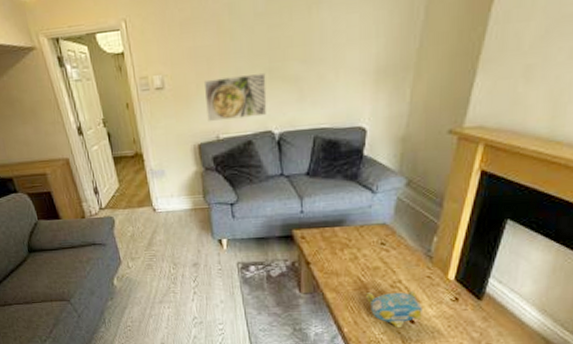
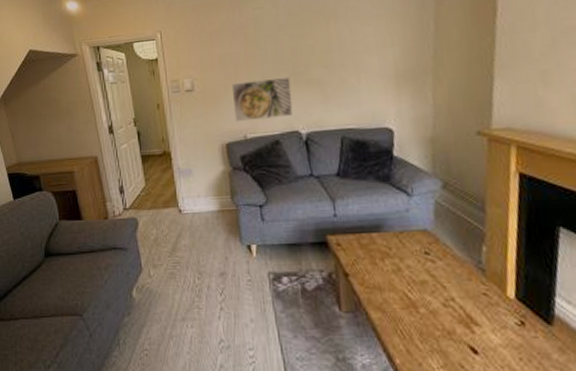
decorative bowl: present [366,290,422,329] -> none [416,310,486,361]

